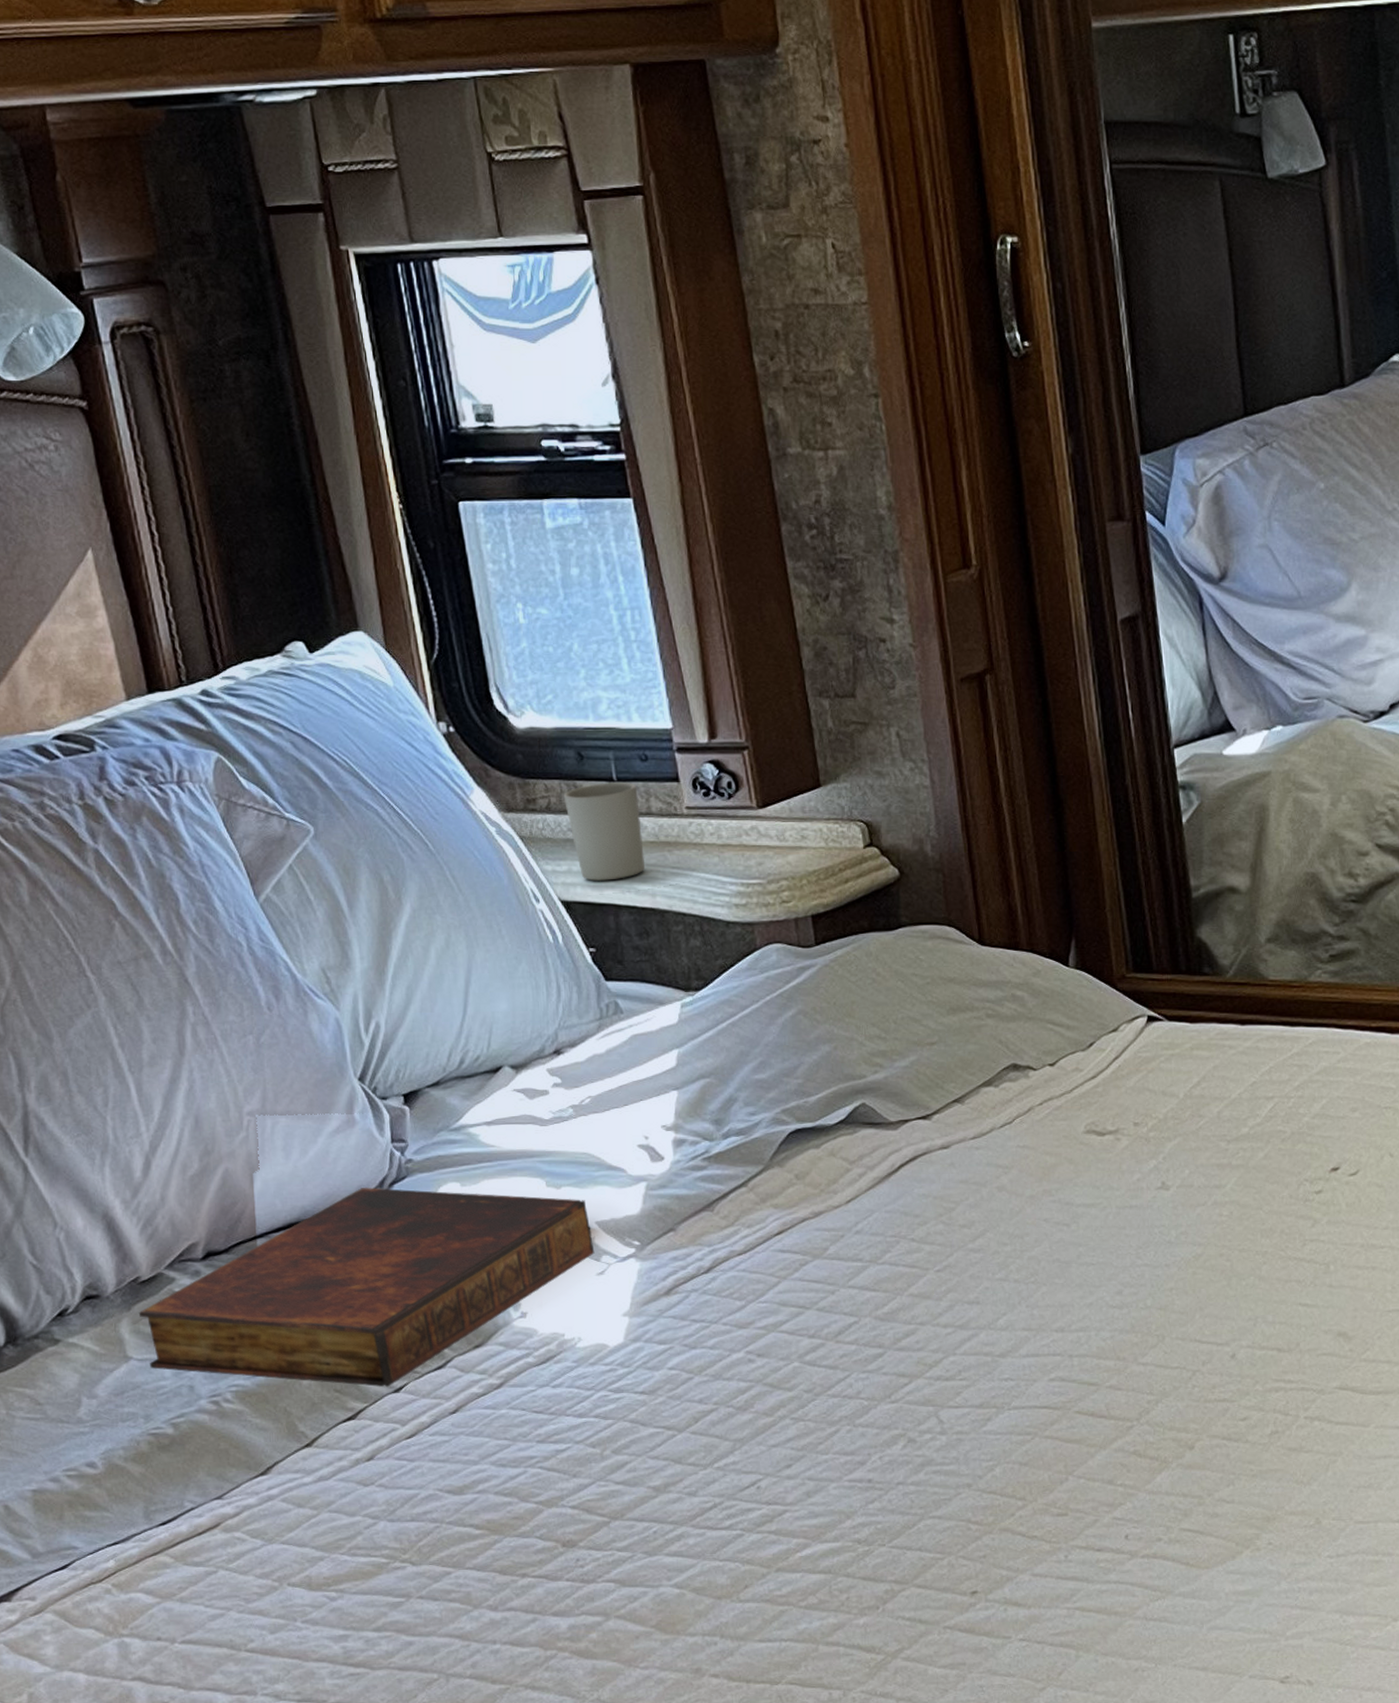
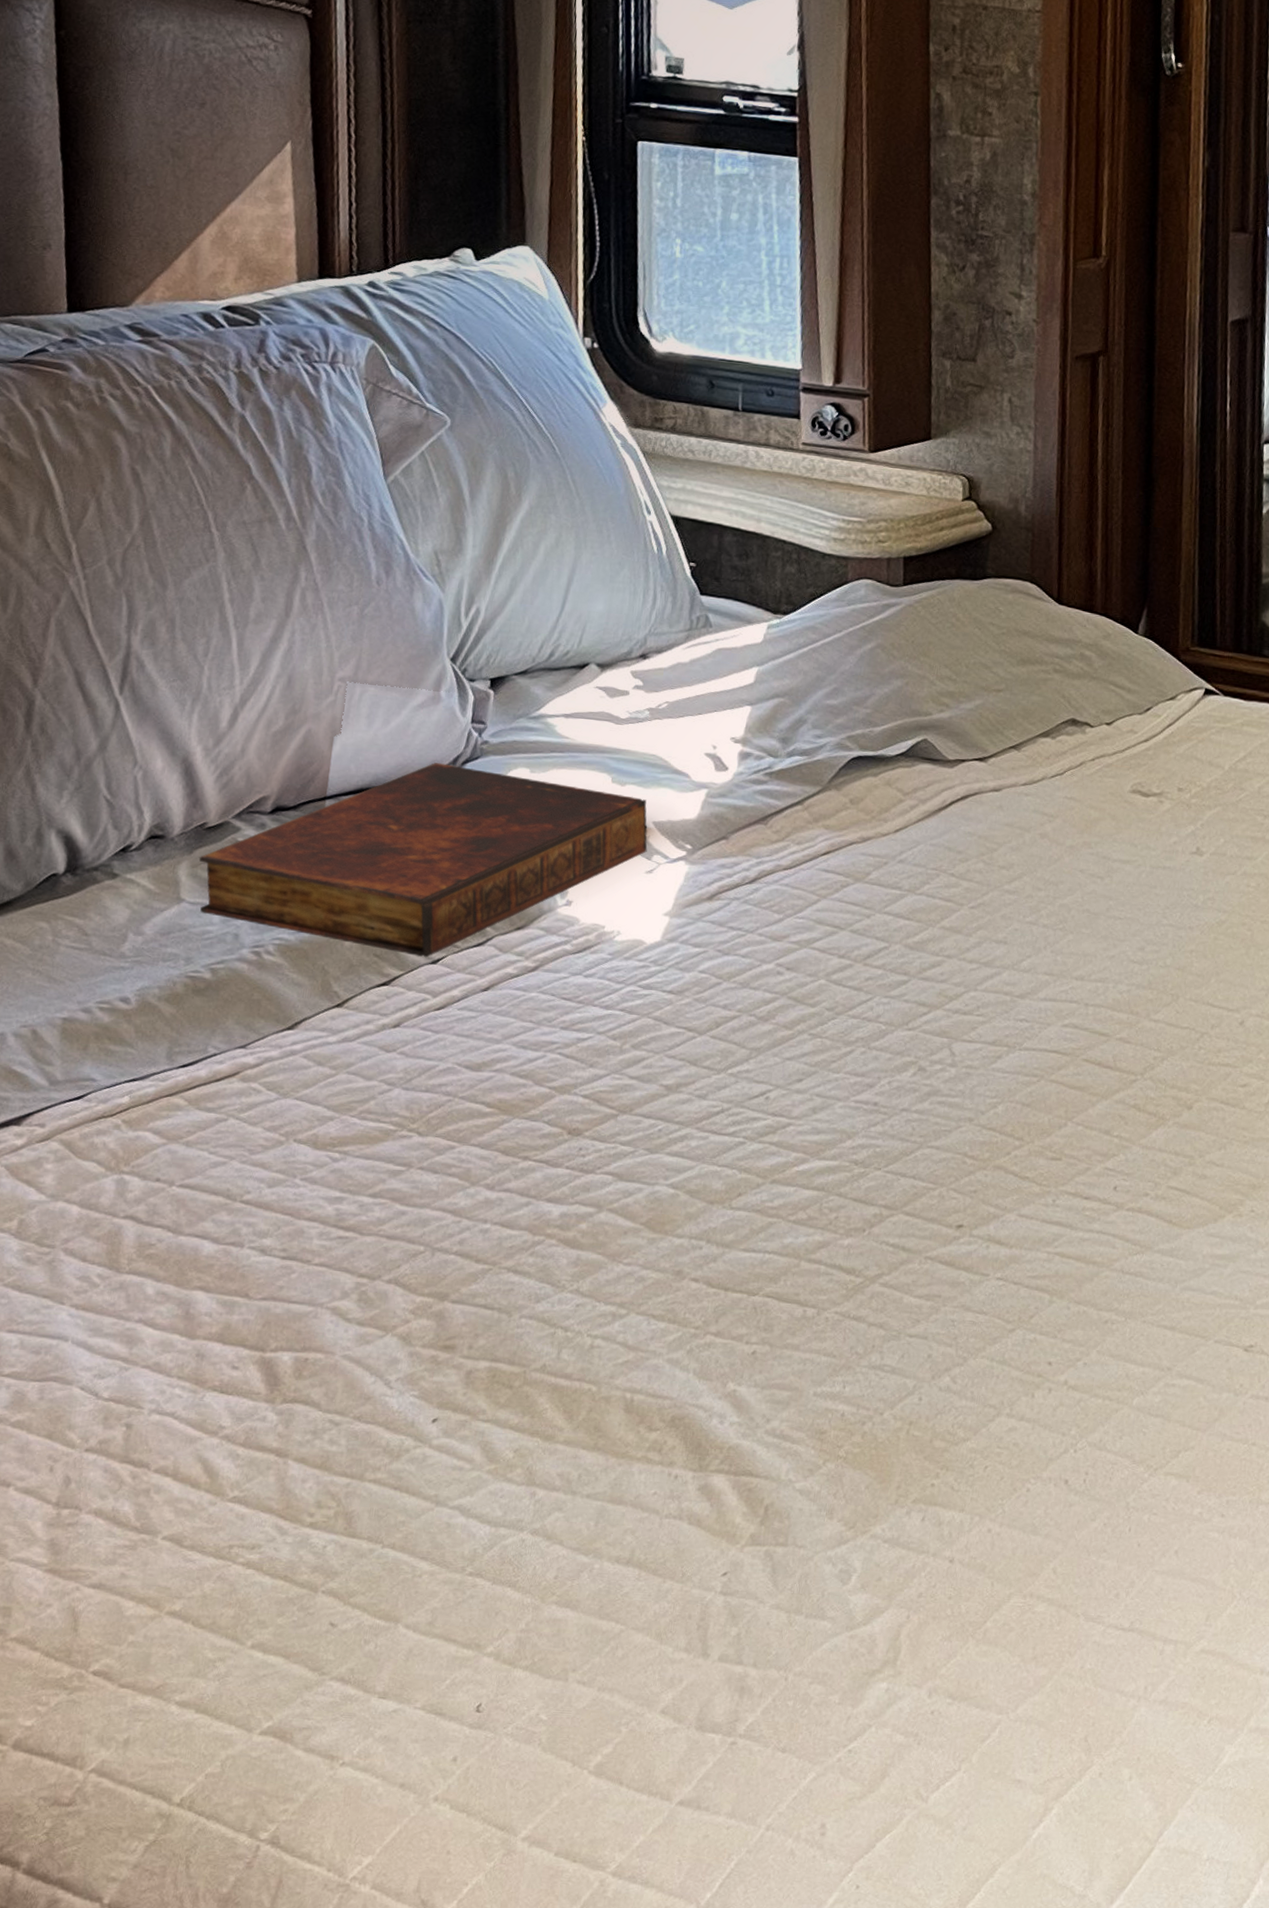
mug: present [563,783,644,881] -> none [689,411,760,502]

